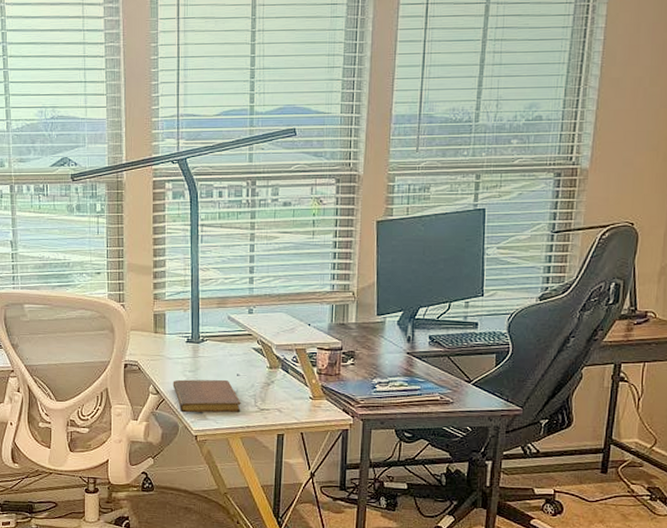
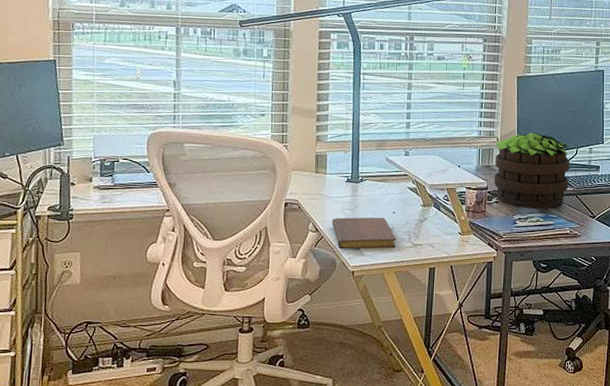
potted plant: none [349,286,443,372] -> present [493,133,572,209]

